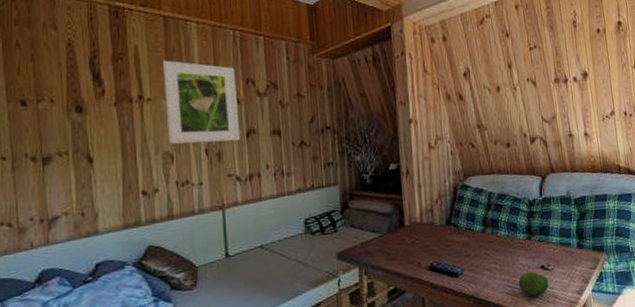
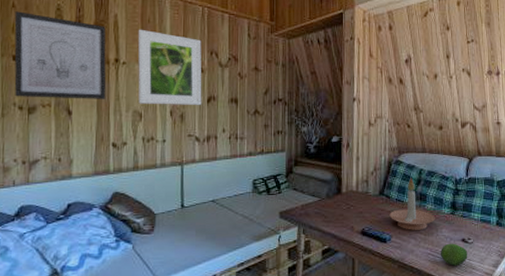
wall art: none [19,50,131,147] -> present [14,11,107,99]
candle holder: none [459,202,510,261] -> present [389,177,435,230]

